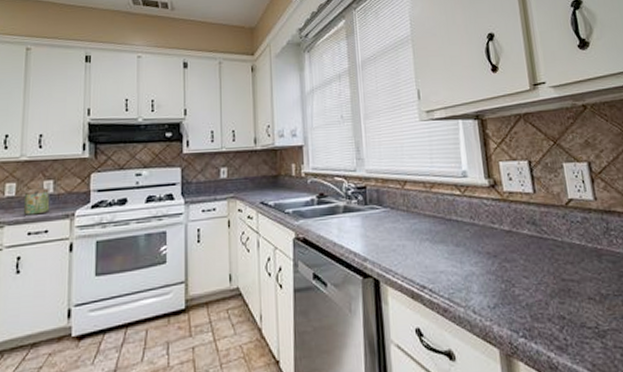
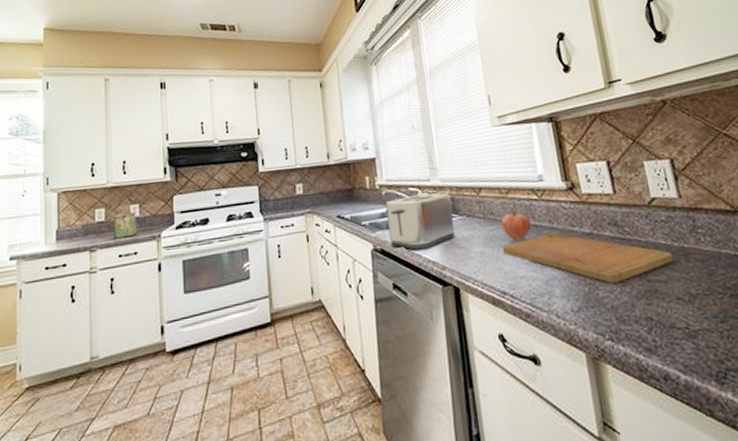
toaster: none [309,183,379,240] -> present [385,192,456,250]
cutting board: none [423,229,587,281] -> present [502,233,674,283]
fruit: none [424,204,453,236] -> present [501,210,531,242]

